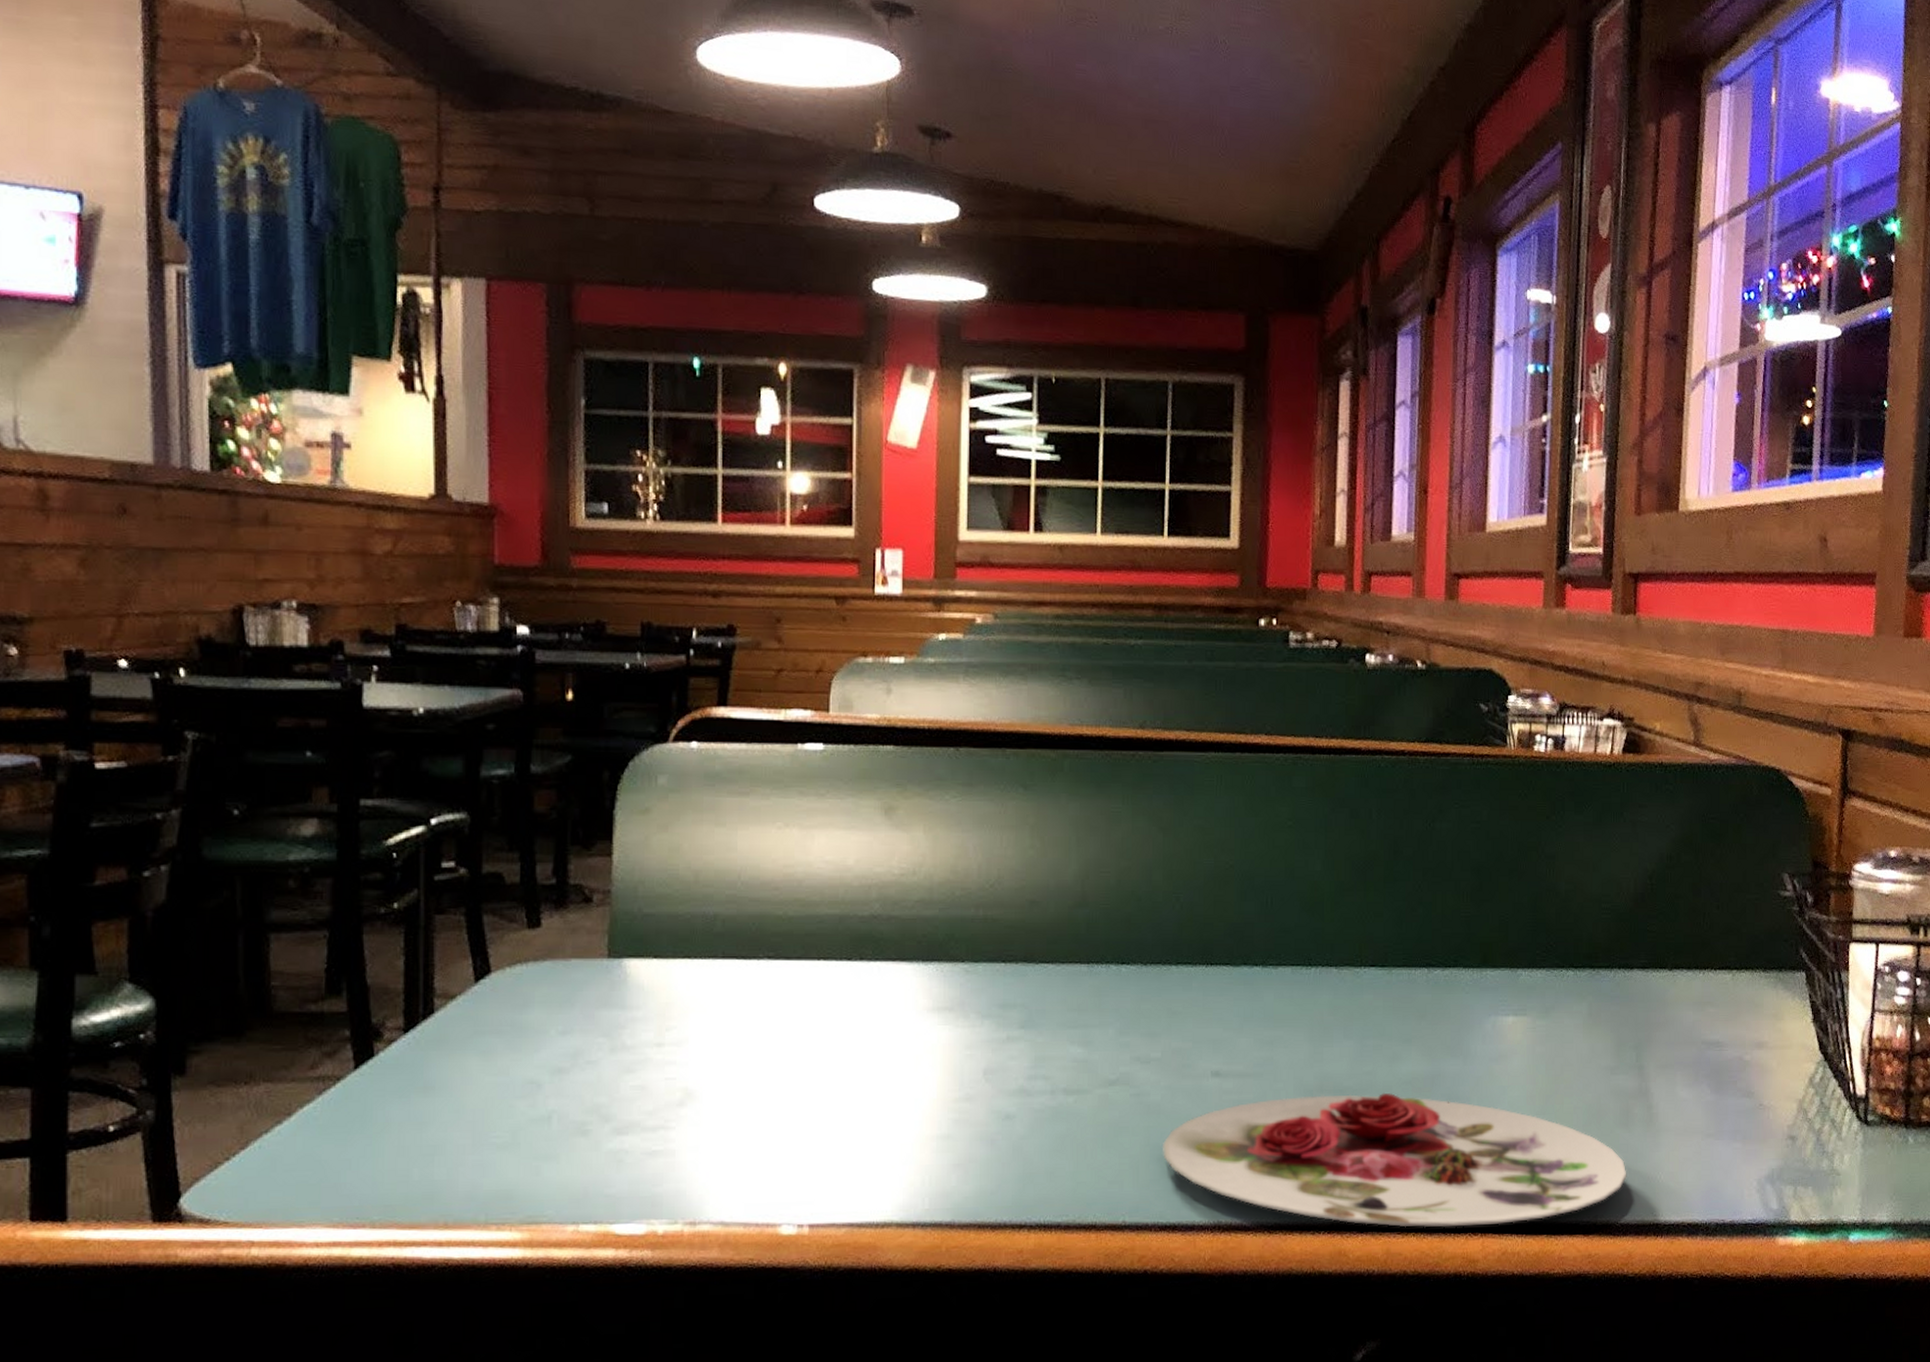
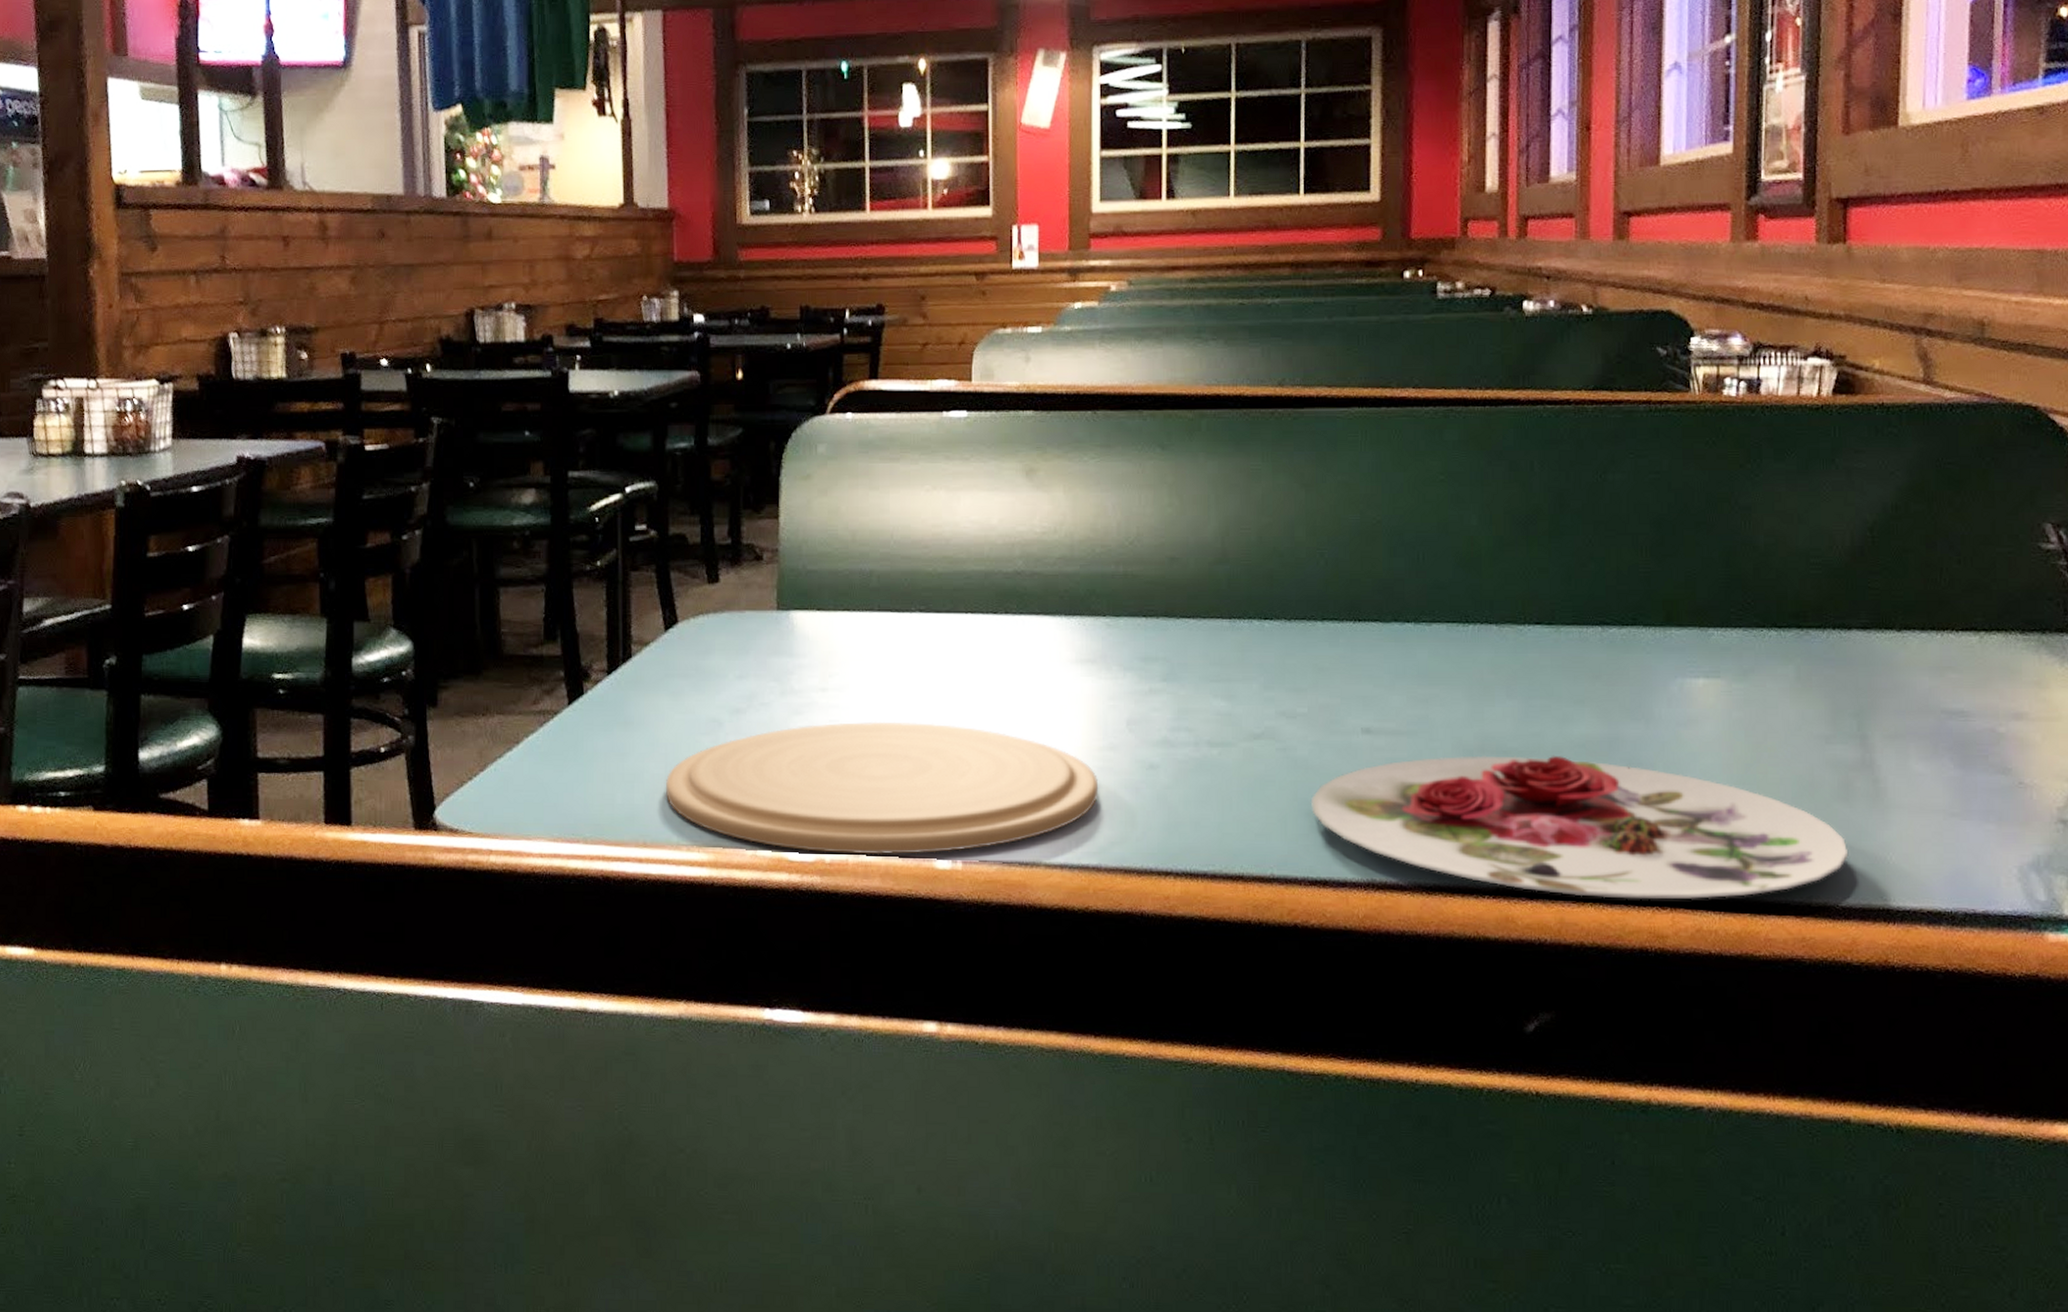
plate: none [473,1077,954,1224] -> present [666,721,1099,855]

